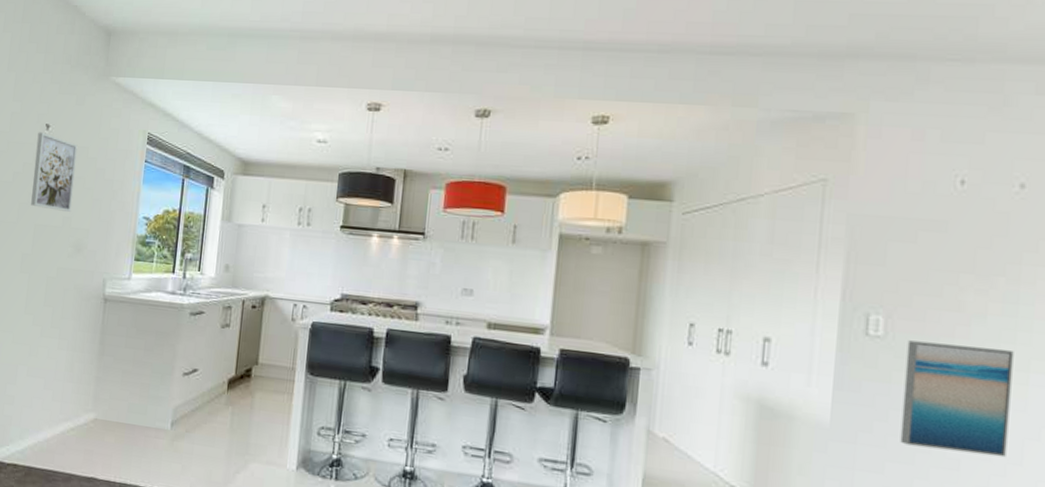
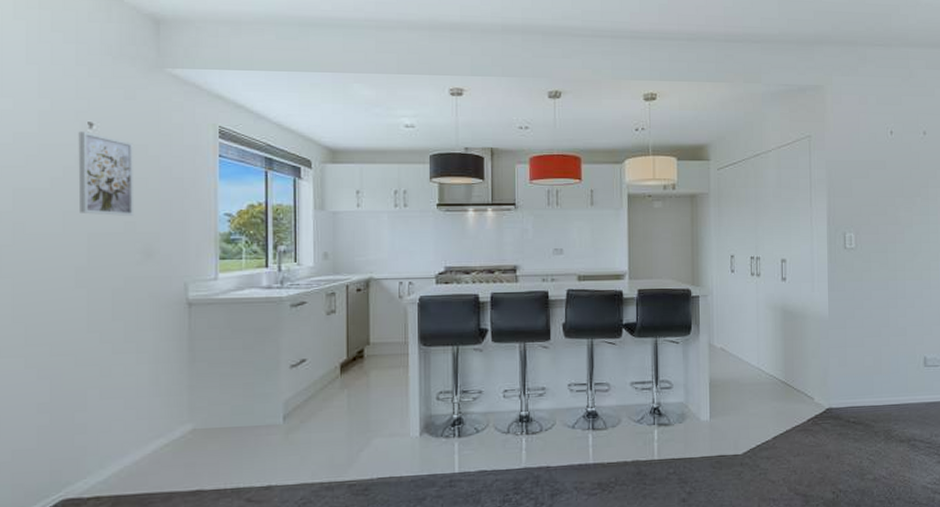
wall art: present [900,340,1014,458] -> none [870,247,931,323]

